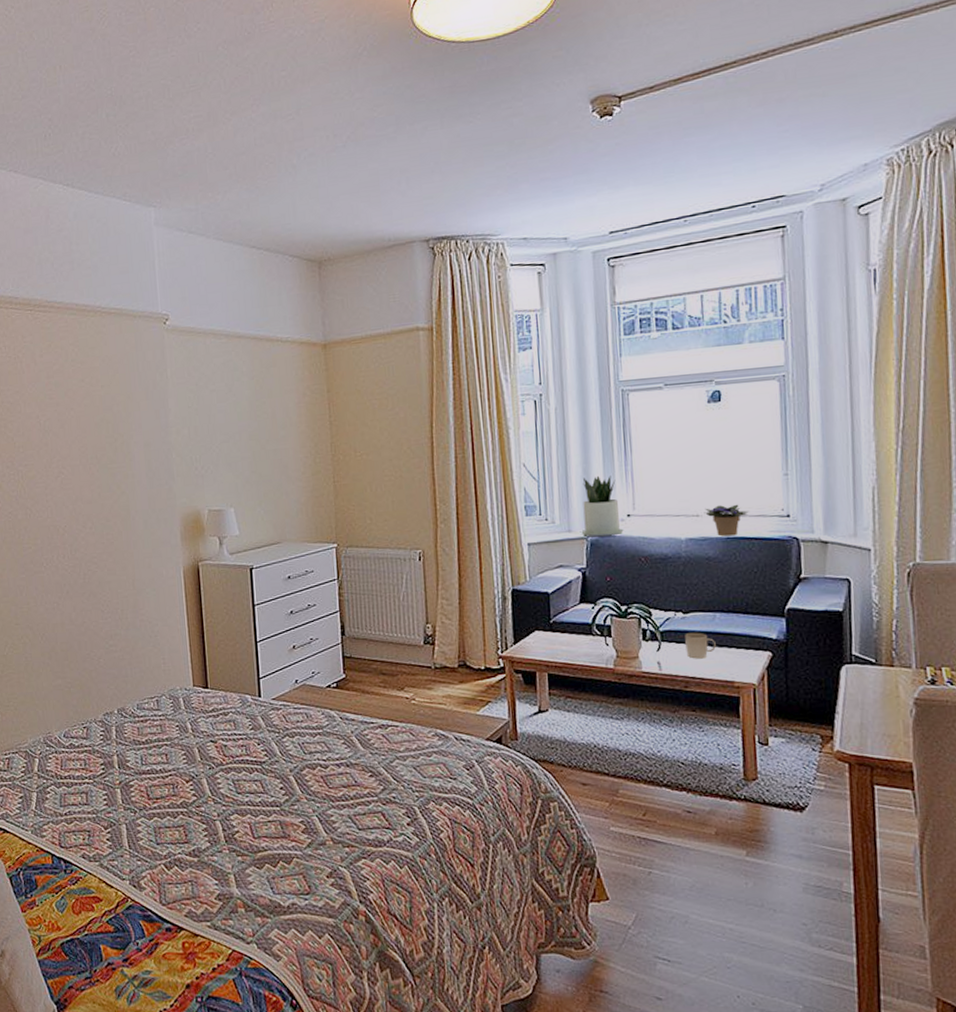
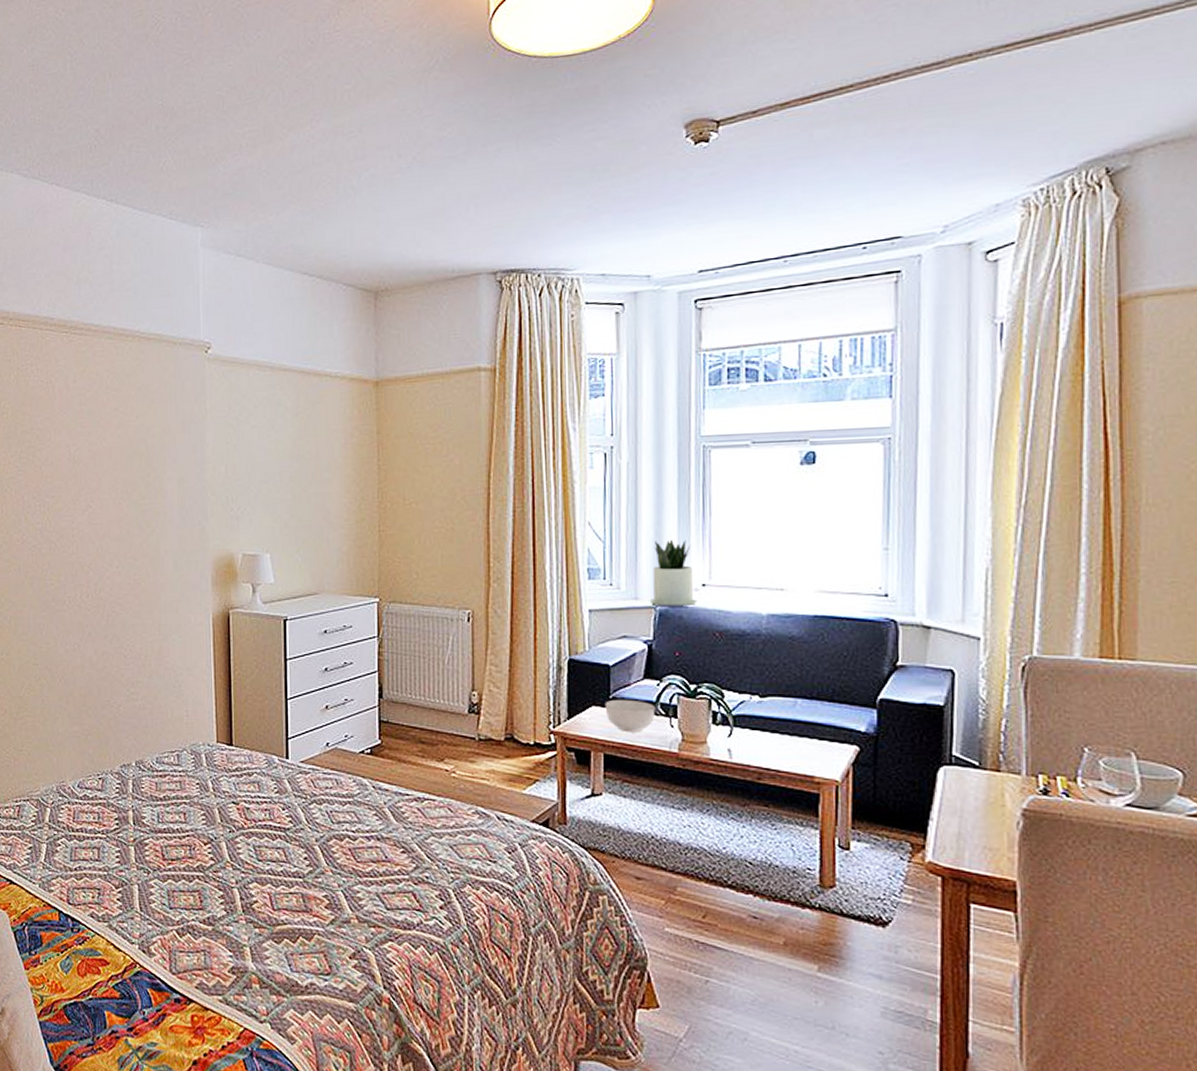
bowl: none [546,622,592,653] -> present [605,699,656,733]
mug: present [685,632,716,659] -> none [760,718,795,749]
potted flower: present [704,504,749,536] -> none [789,579,841,614]

